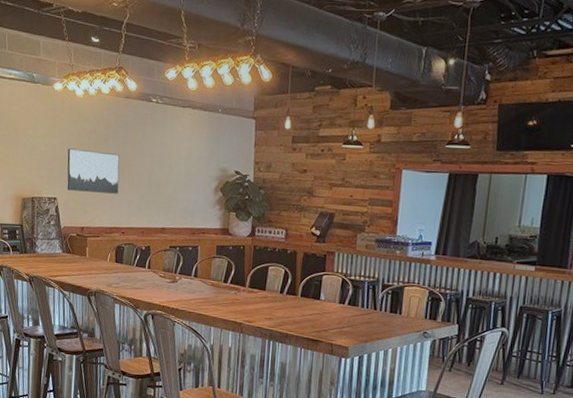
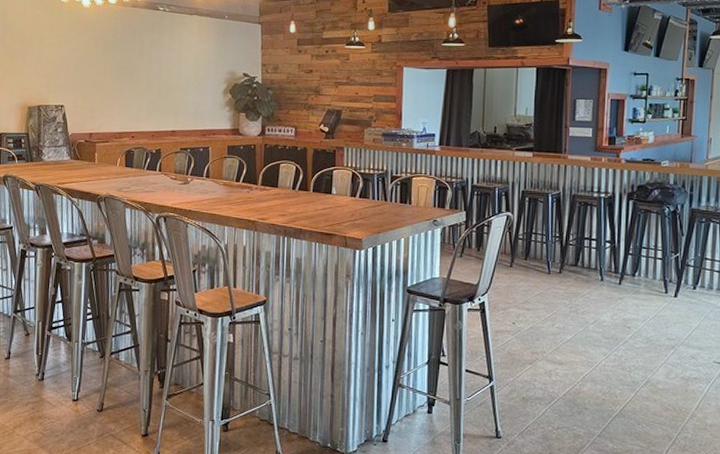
wall art: present [67,148,120,194] -> none [74,56,128,99]

